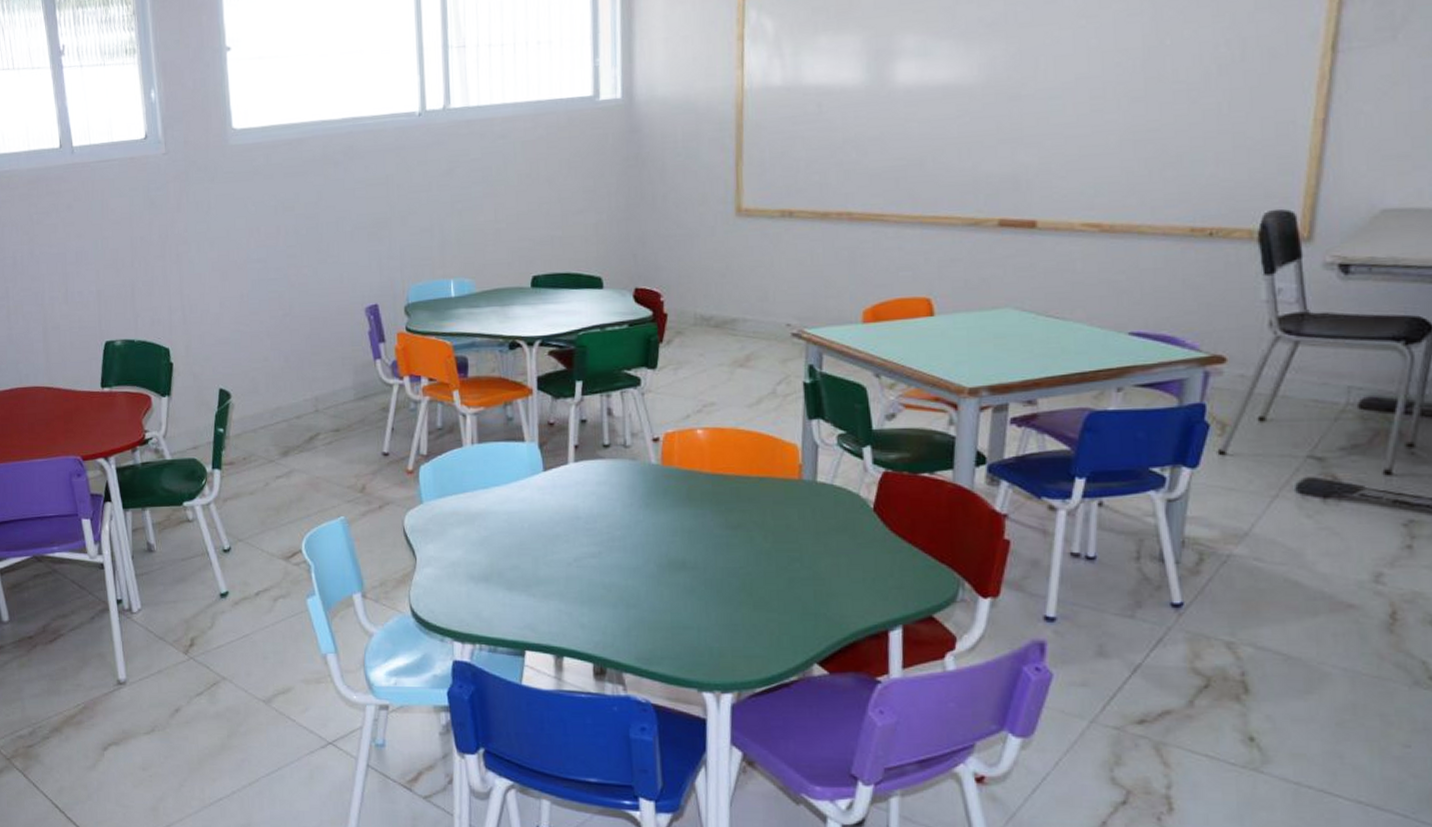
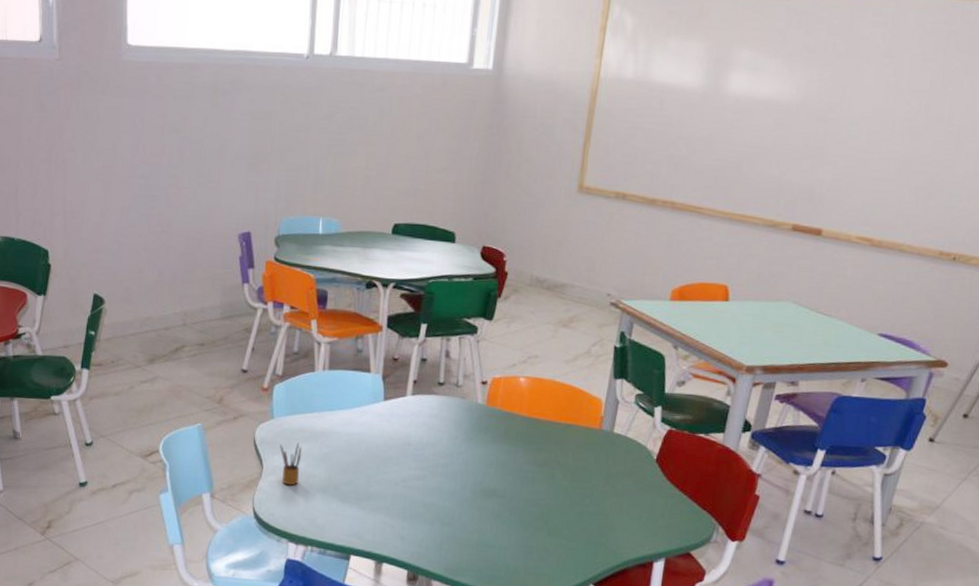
pencil box: none [433,528,458,577] -> present [280,443,302,486]

